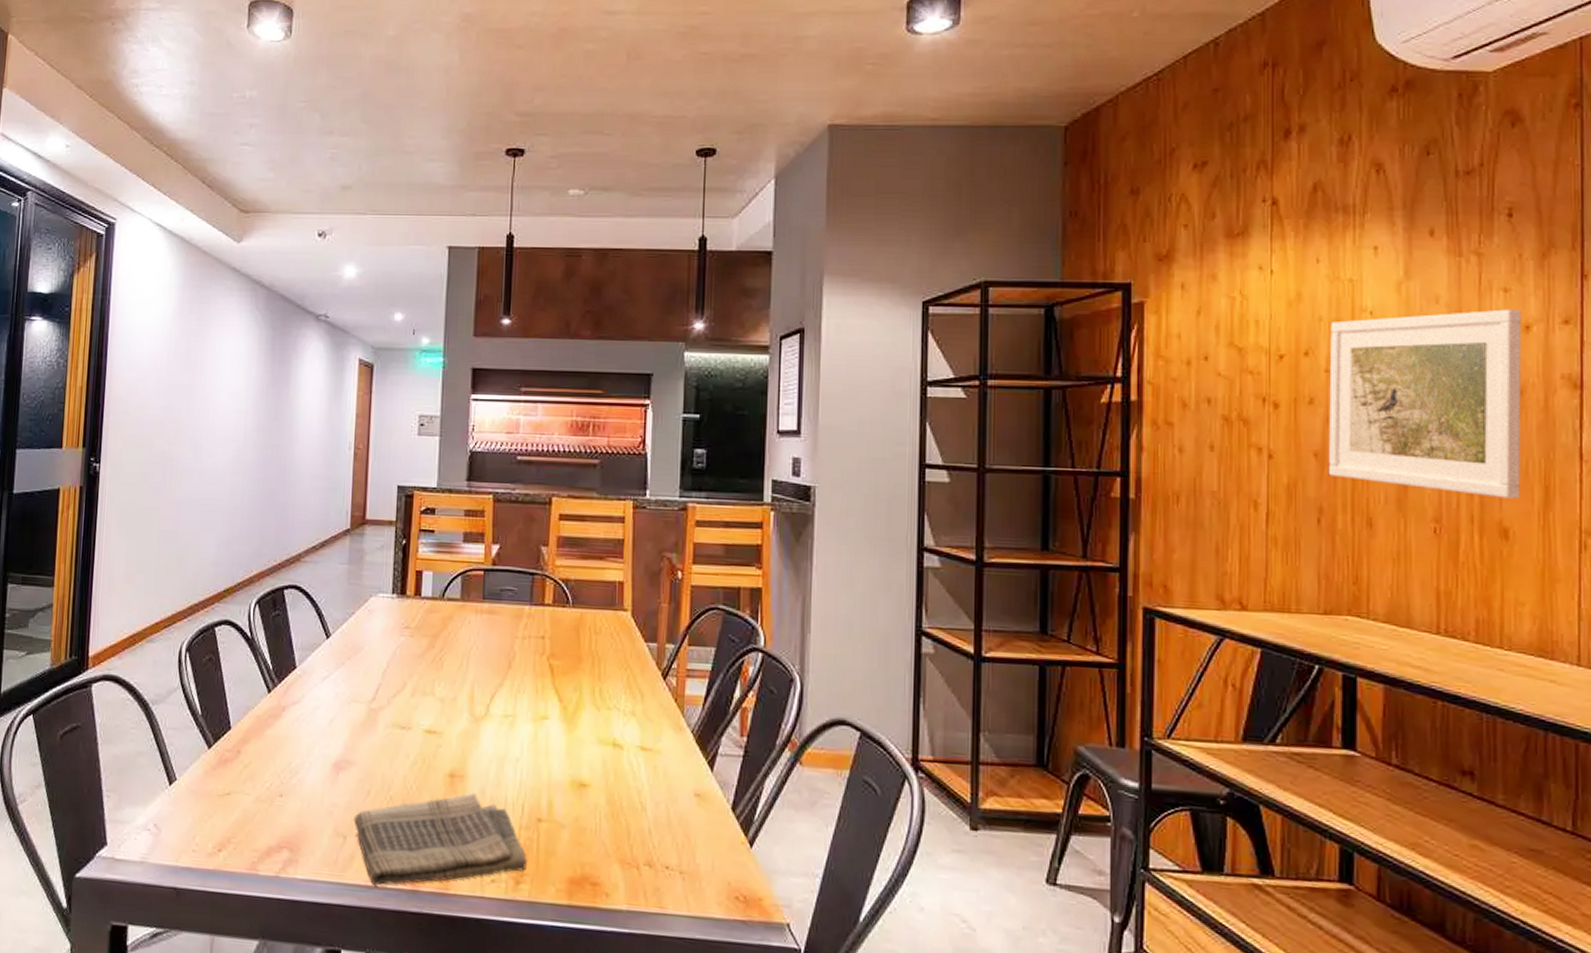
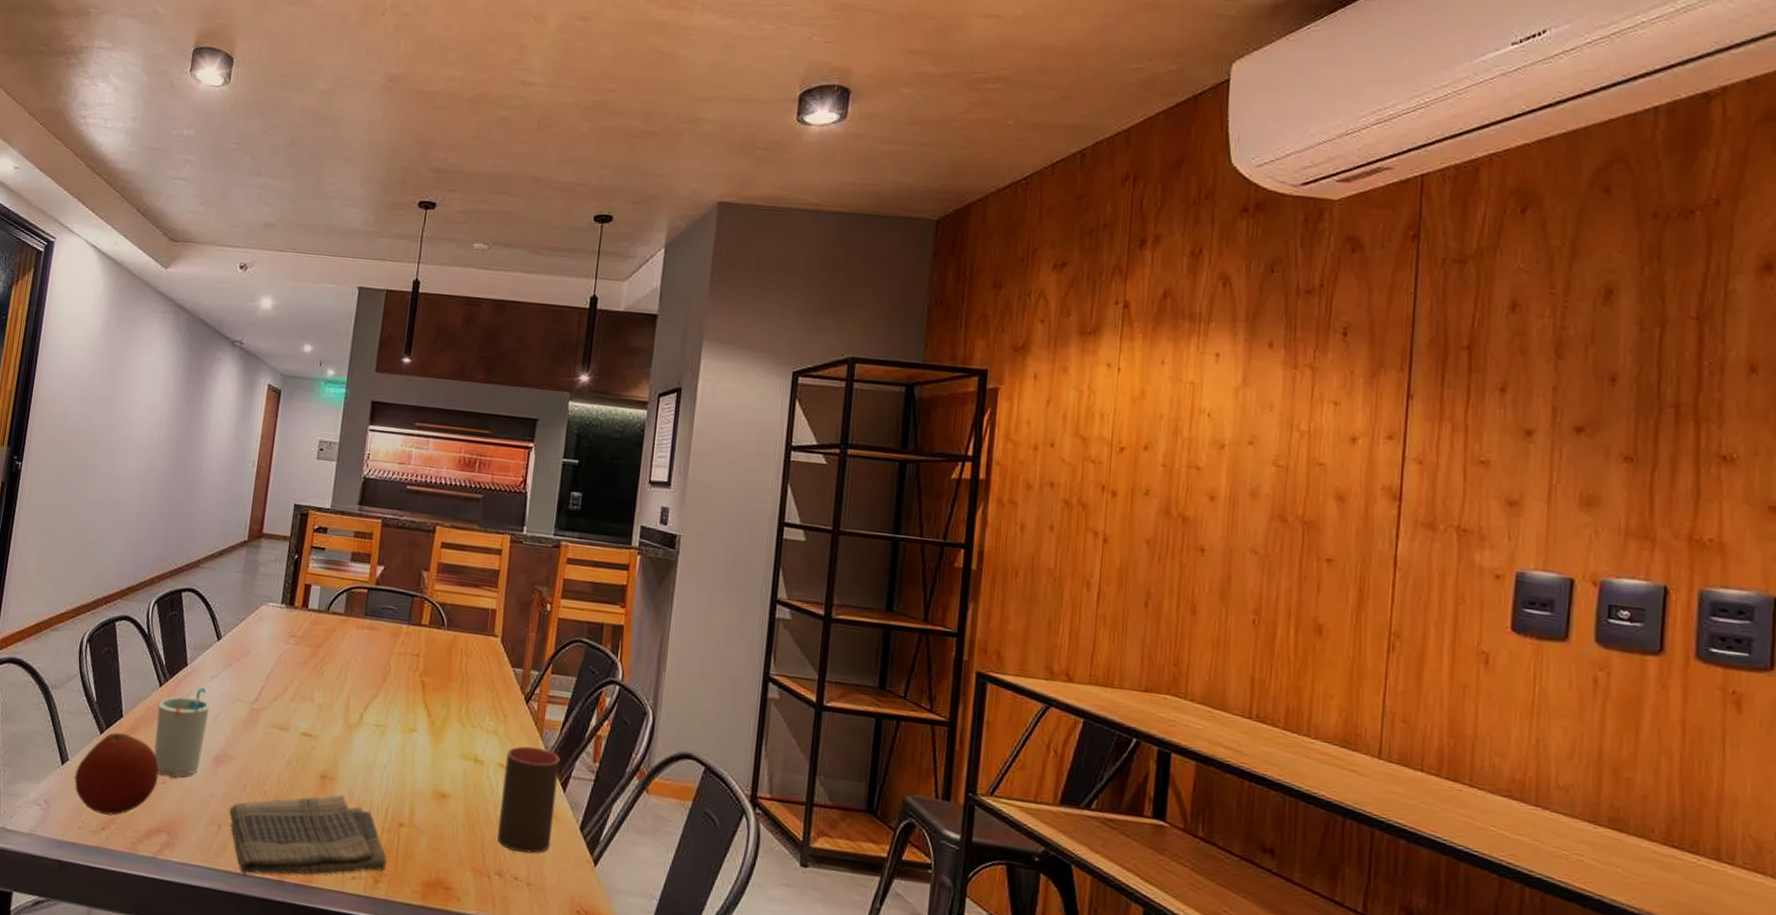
fruit: none [184,745,275,835] -> present [74,732,159,816]
cup: none [268,690,324,789] -> present [154,687,210,778]
cup: none [644,725,705,840] -> present [497,746,560,854]
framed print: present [1328,309,1522,499] -> none [1158,419,1349,599]

